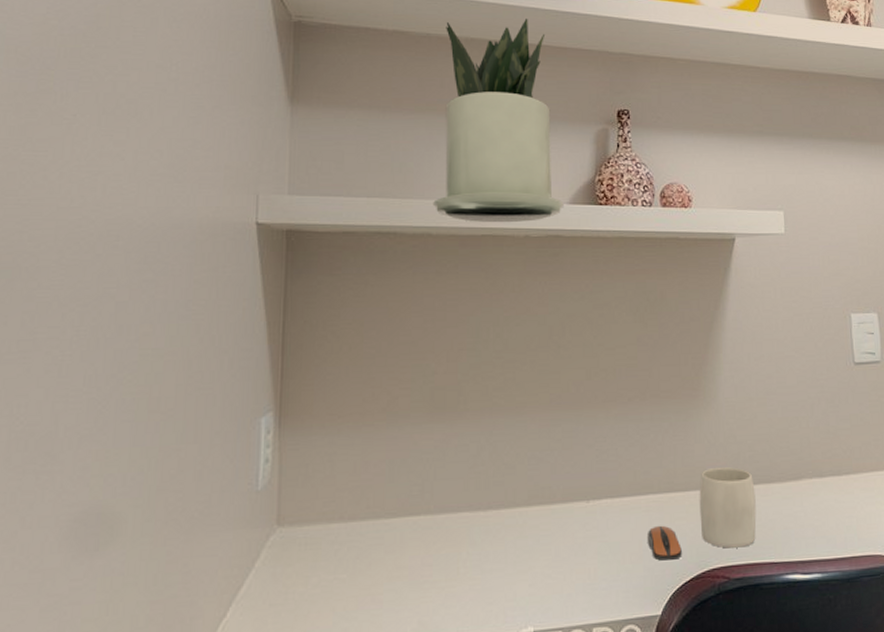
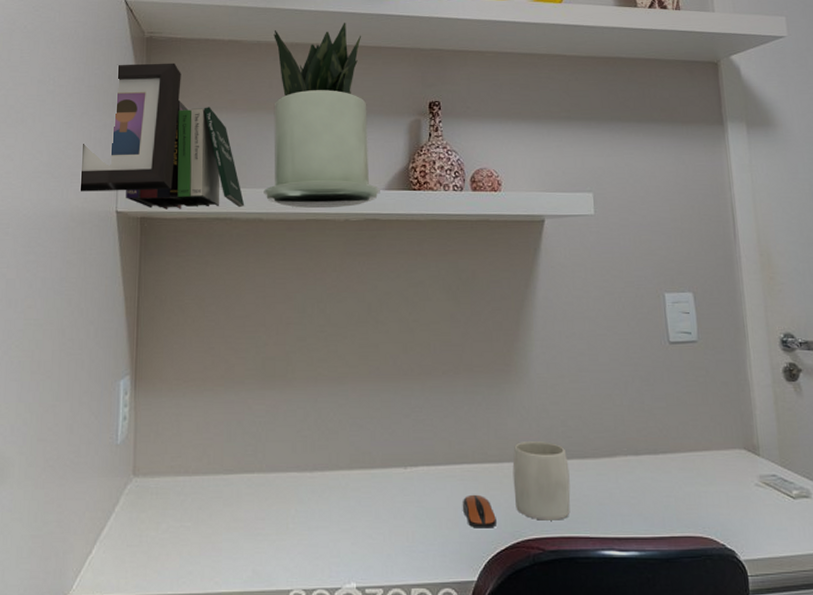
picture frame: none [212,51,337,199] -> present [81,63,181,192]
books: none [268,97,411,221] -> present [126,100,245,210]

